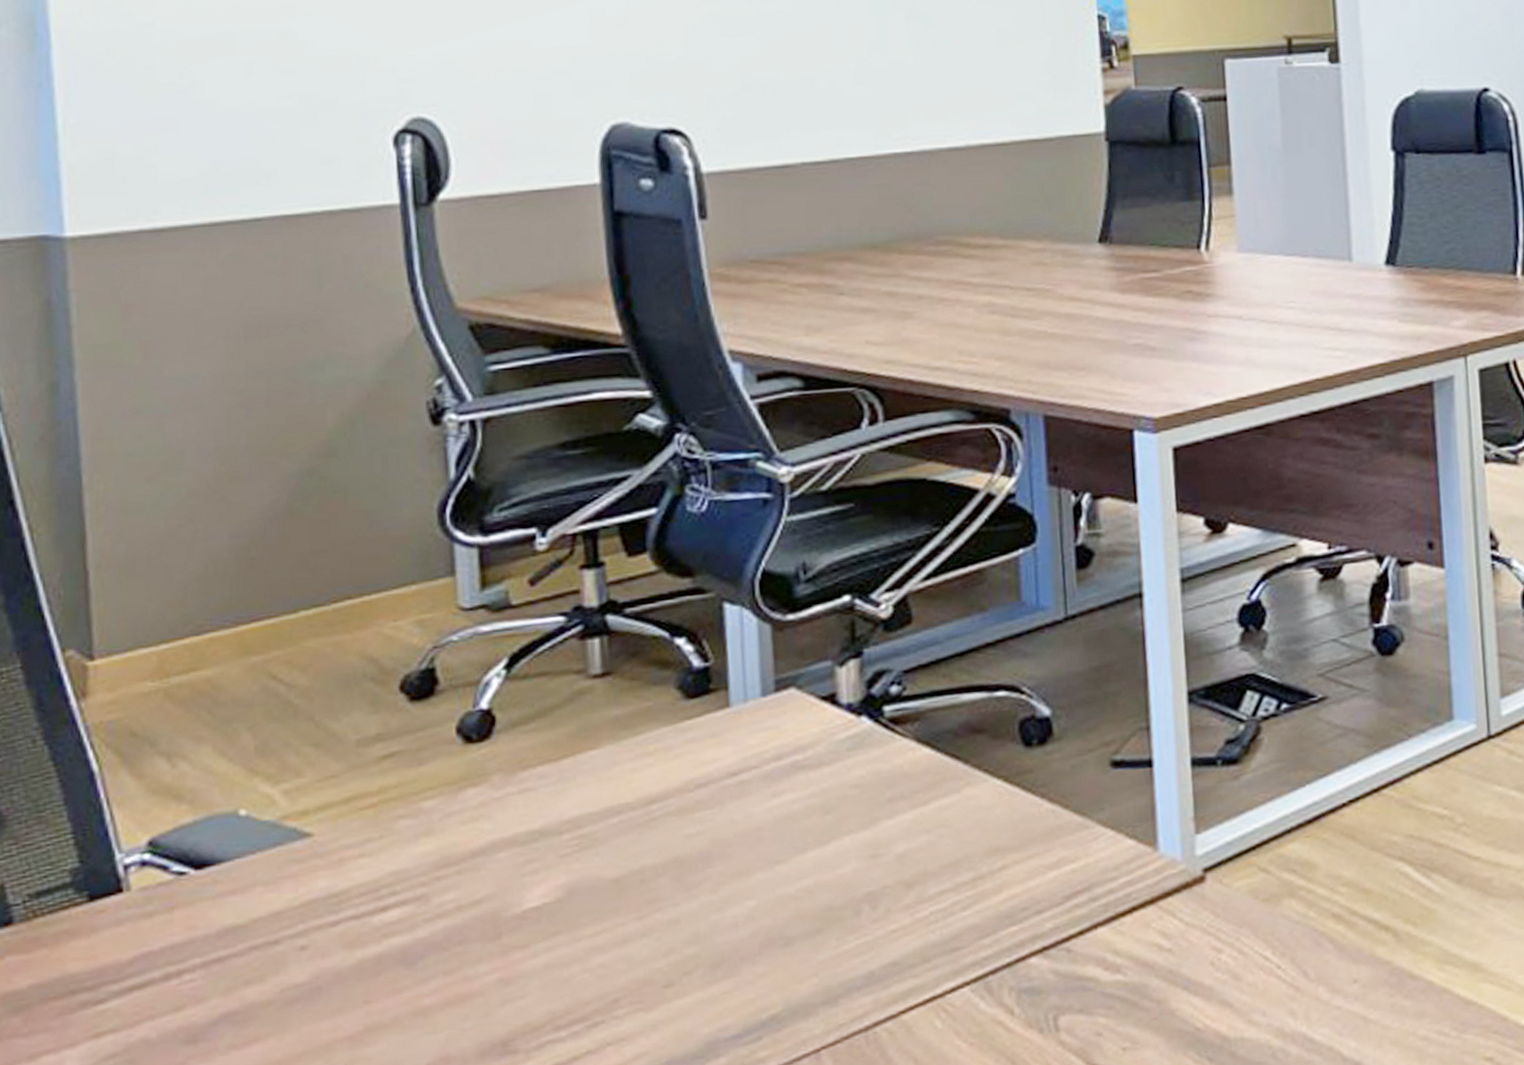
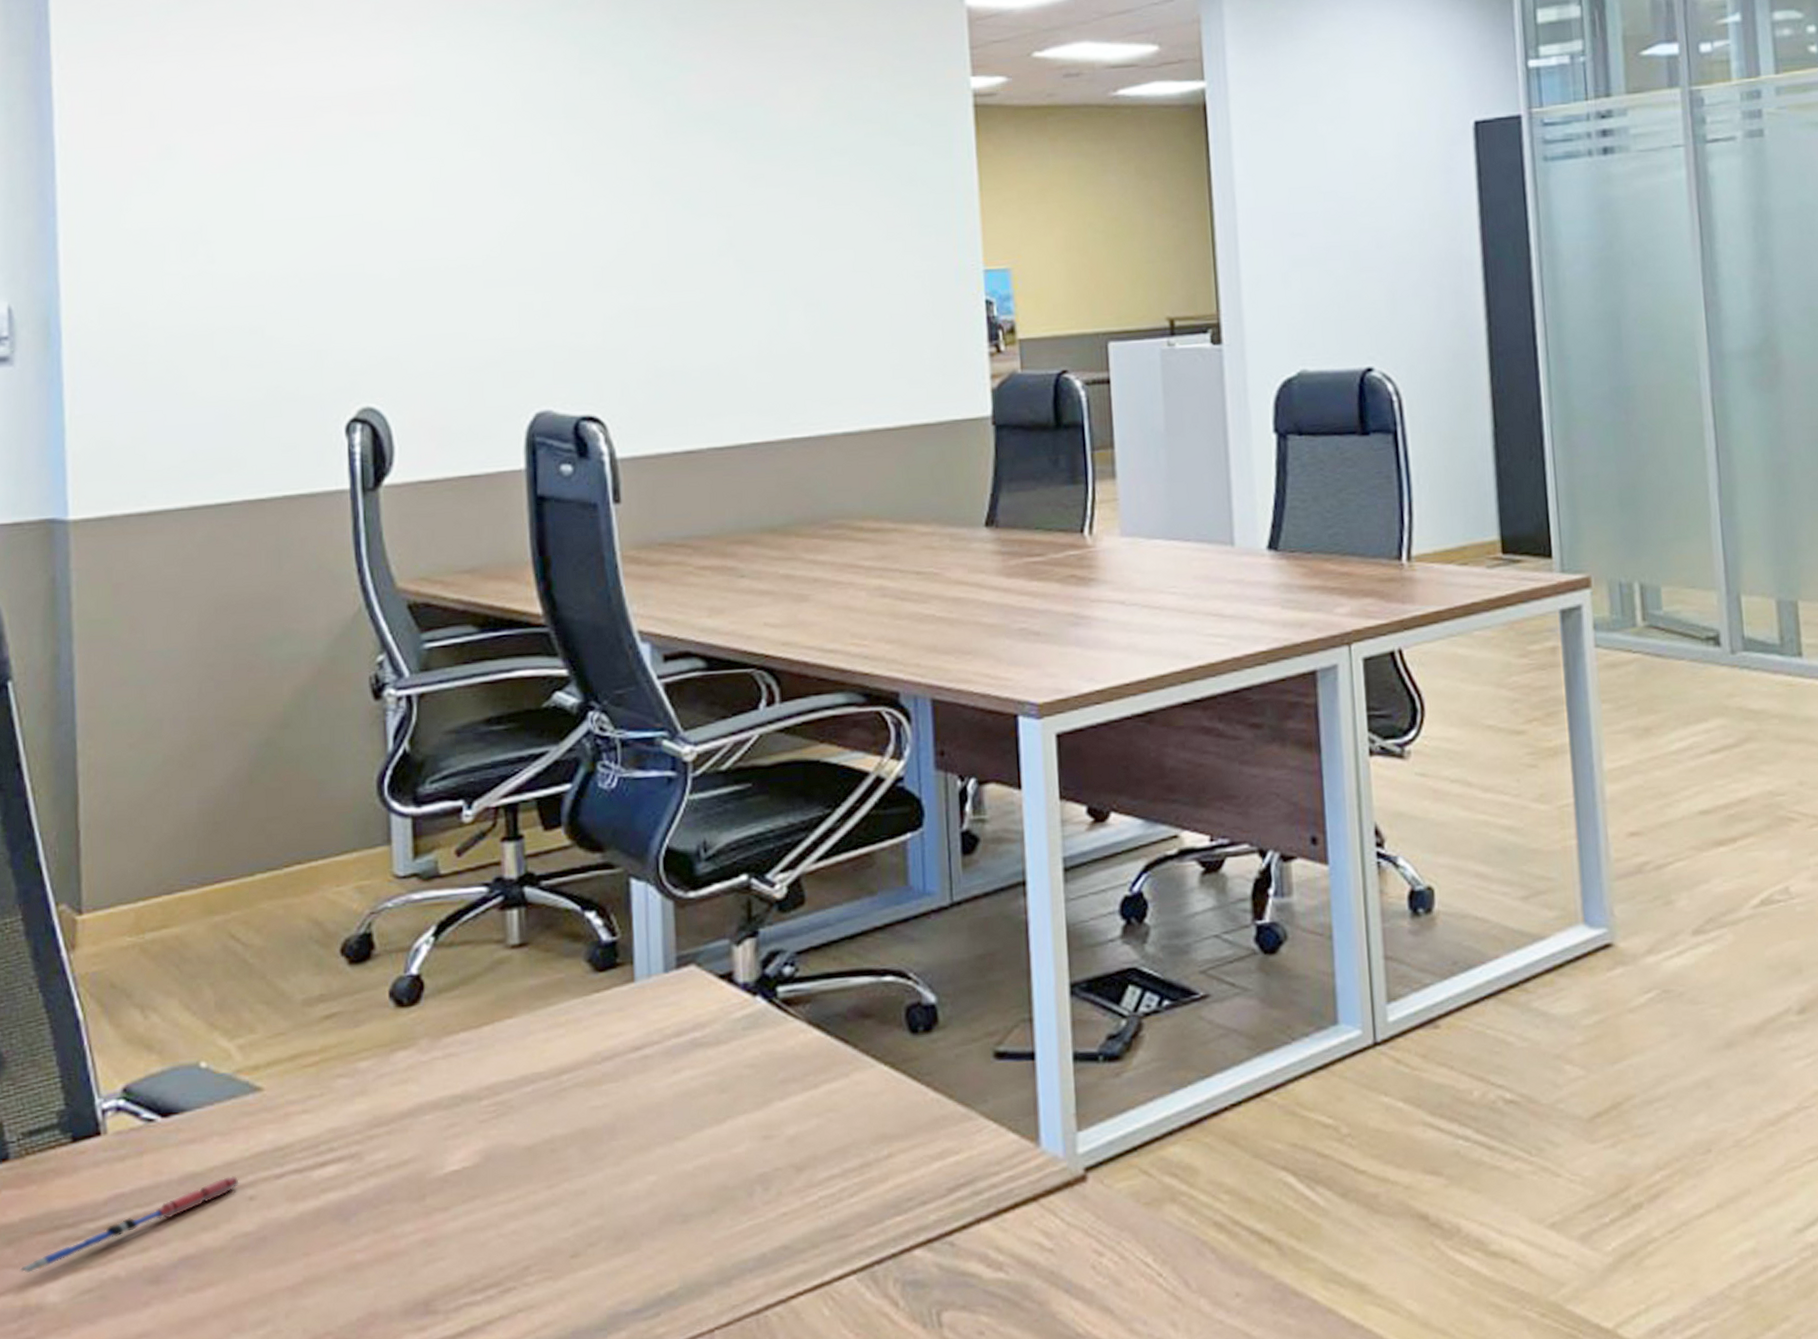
pen: none [29,926,290,1042] -> present [19,1175,241,1274]

